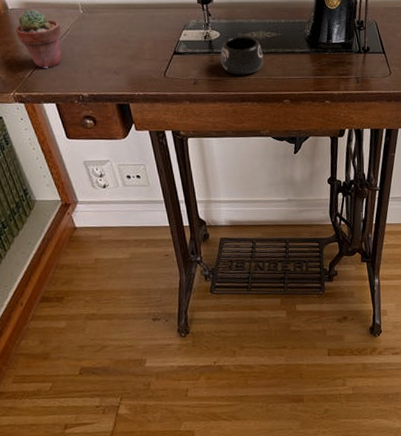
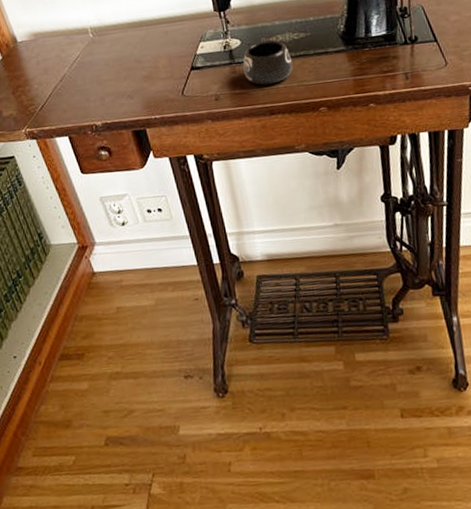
potted succulent: present [16,9,62,69] -> none [26,39,72,101]

